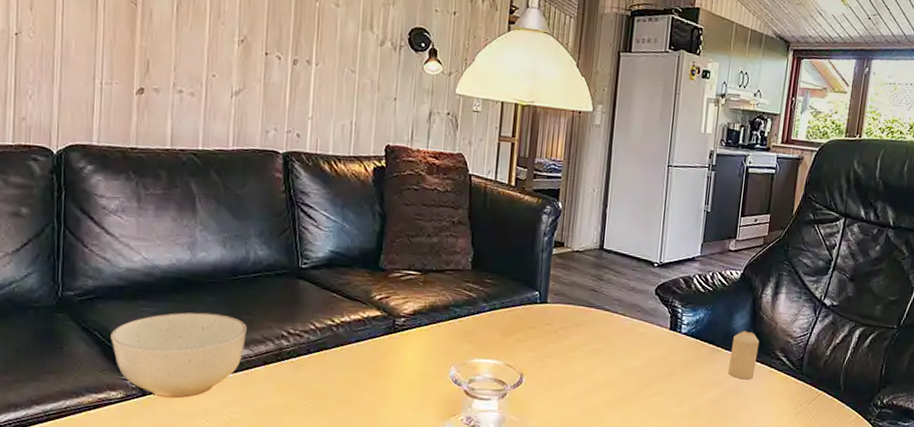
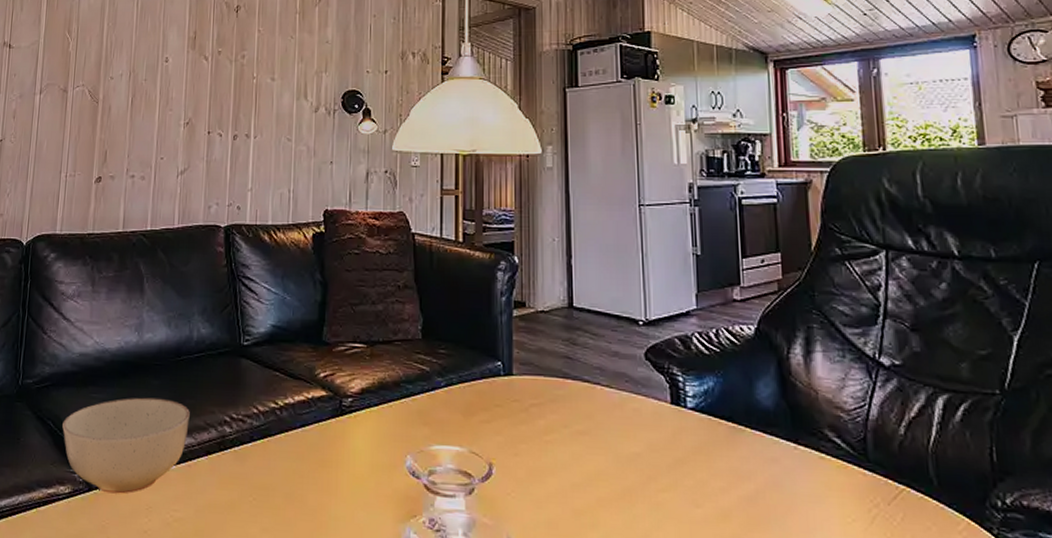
candle: present [728,331,760,380] -> none [758,403,799,470]

